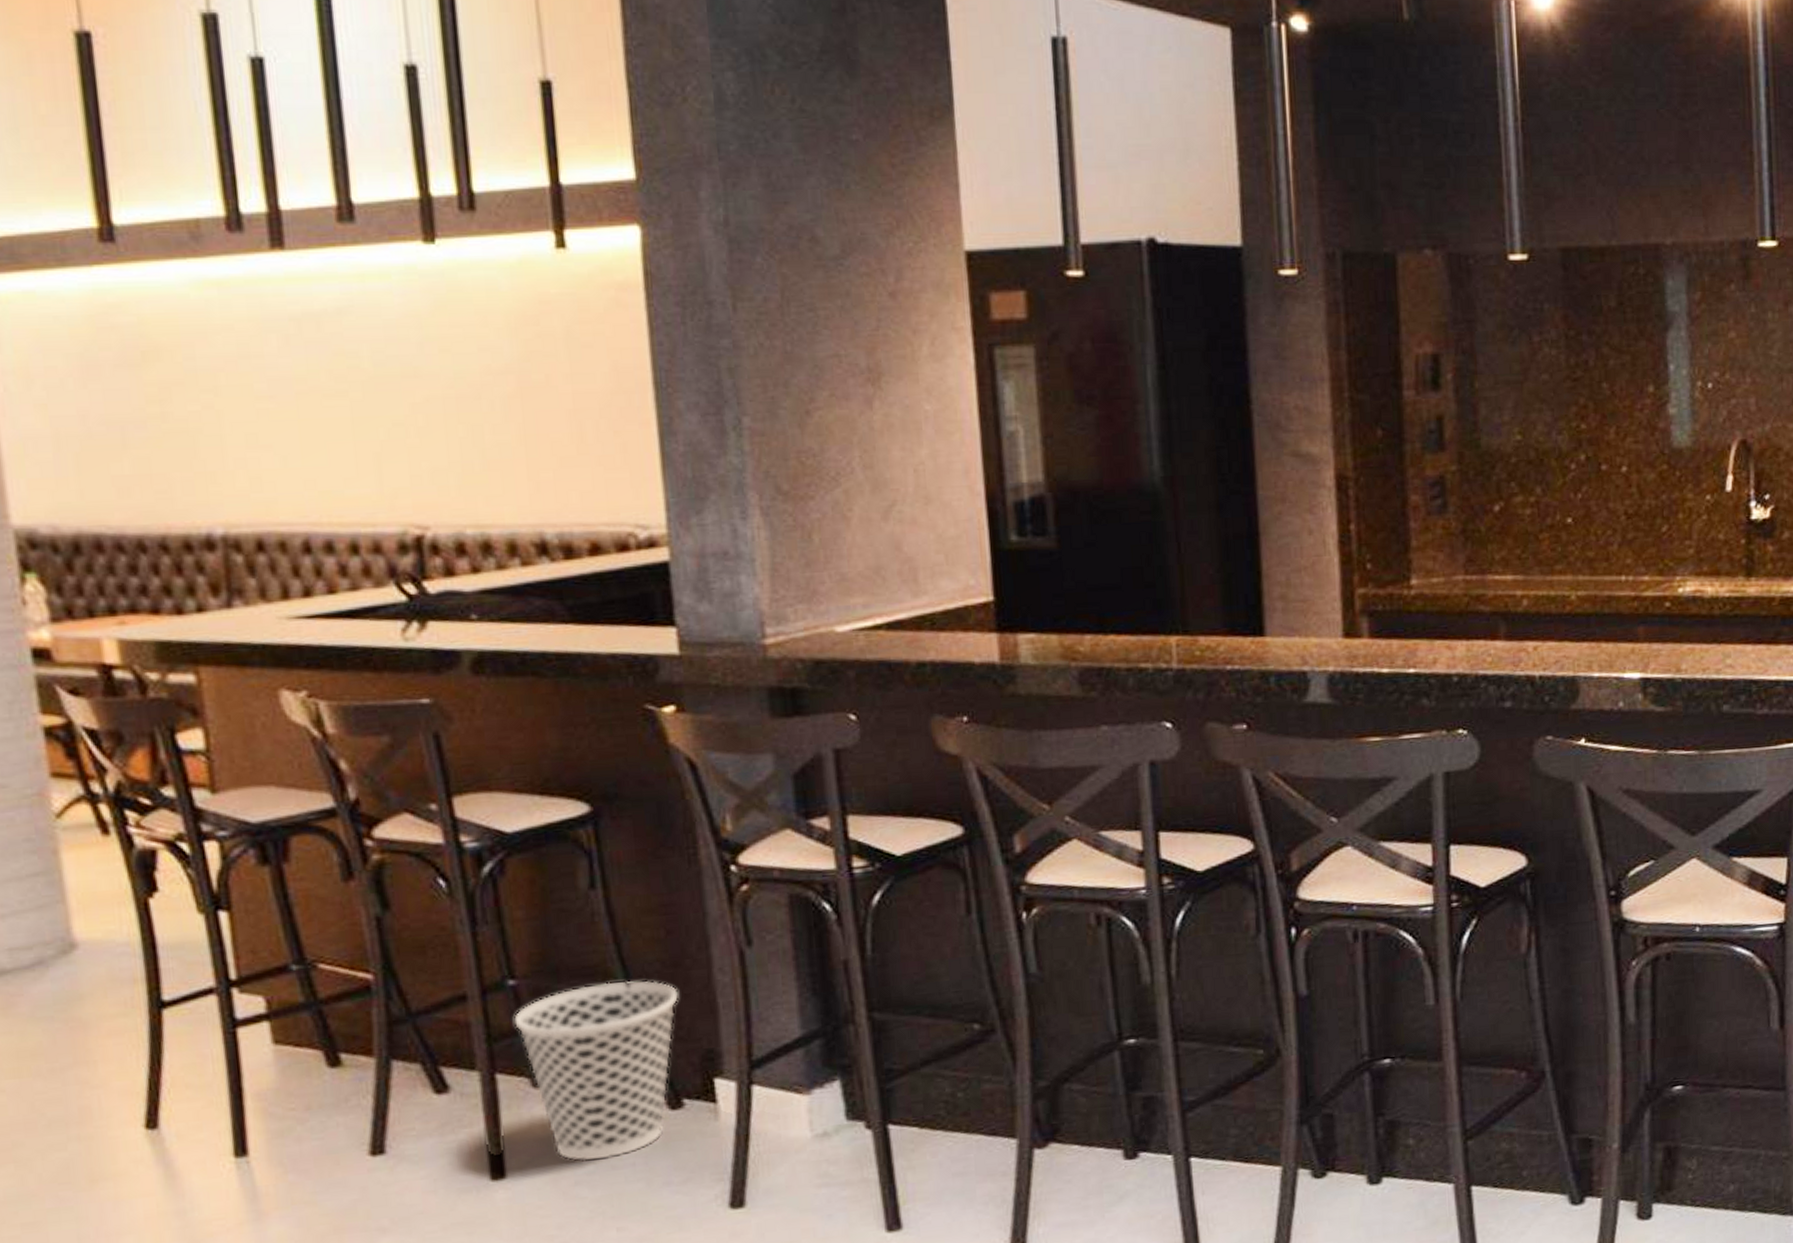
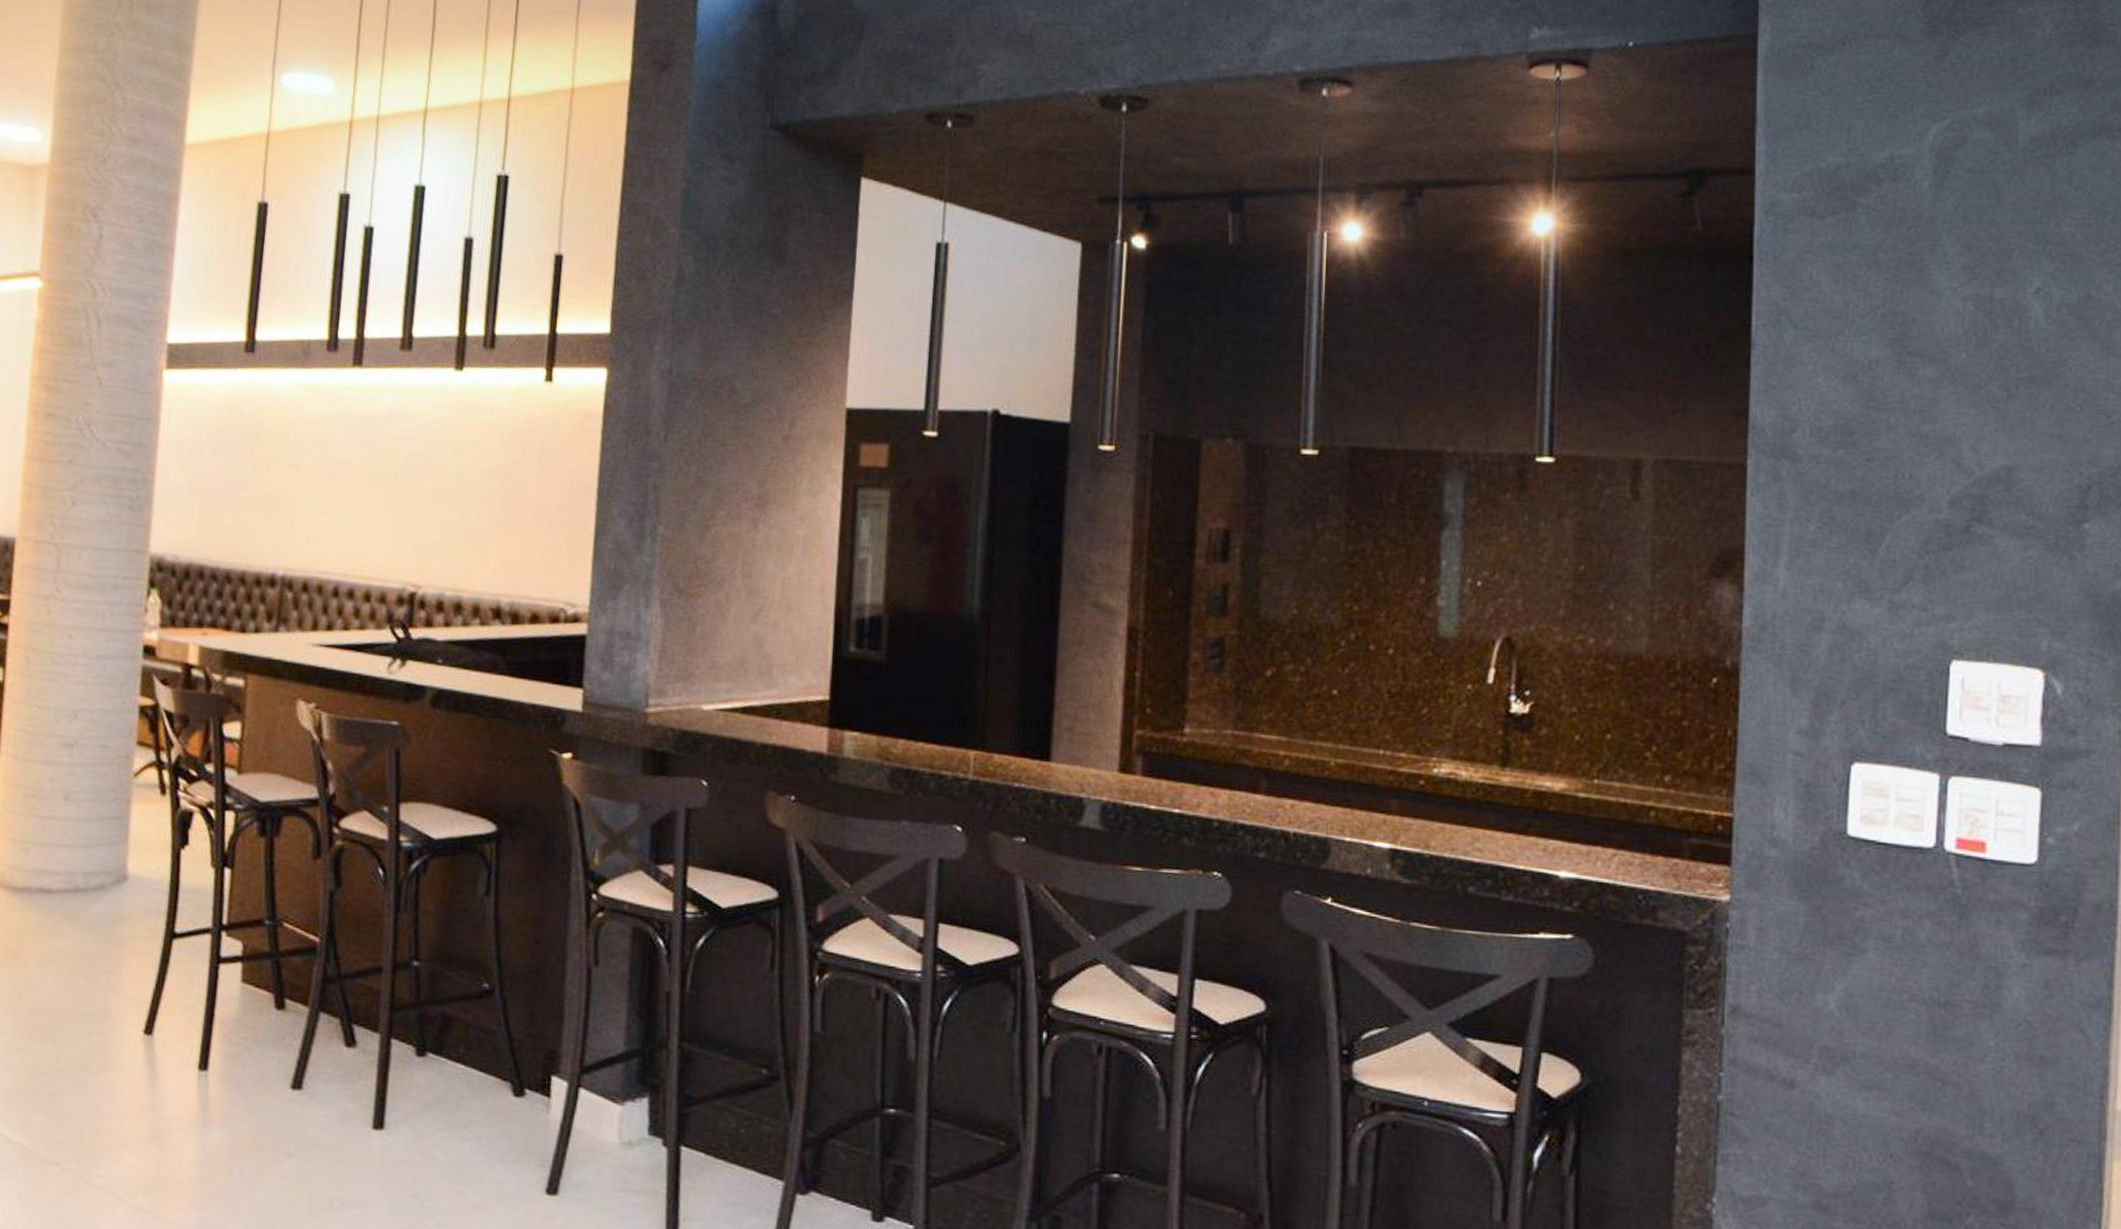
wastebasket: present [514,981,678,1161] -> none [412,976,536,1129]

